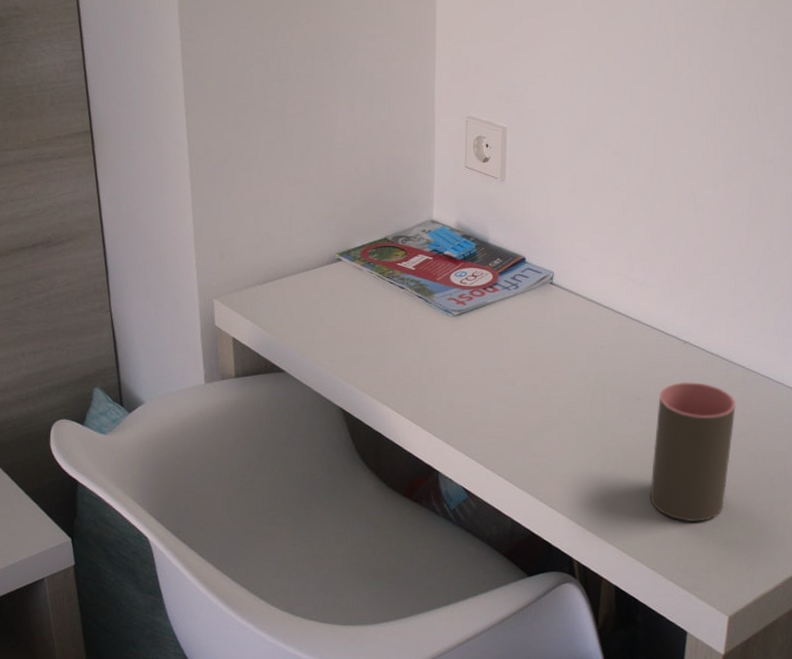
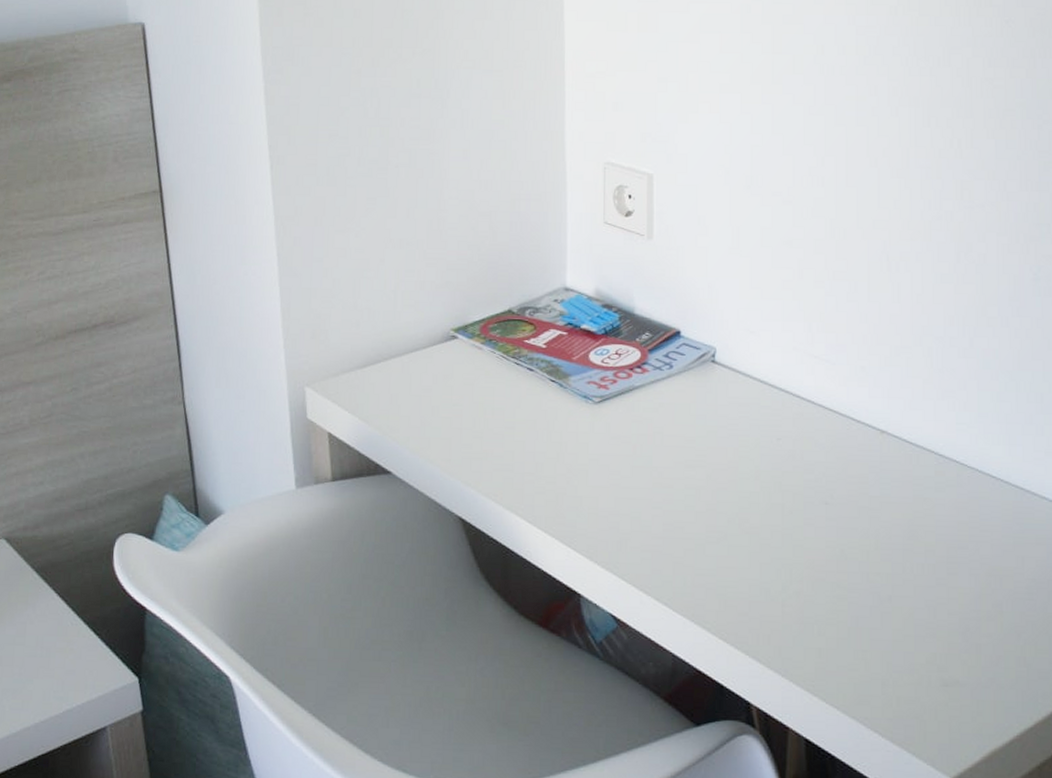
cup: present [650,382,736,522] -> none [845,481,950,658]

